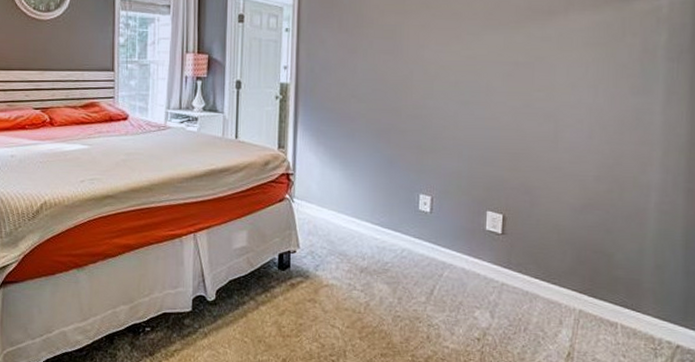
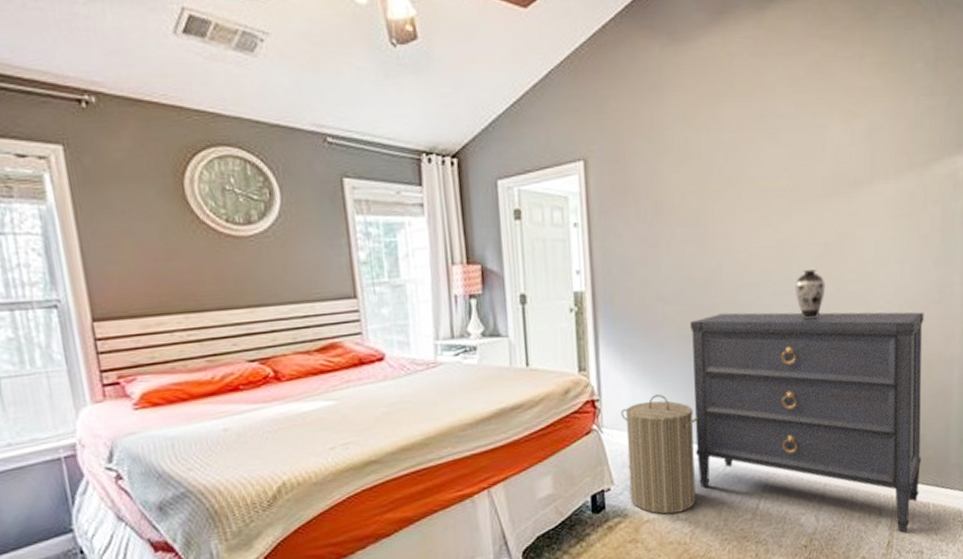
laundry hamper: none [311,177,381,283] -> present [621,394,699,515]
dresser: none [375,114,618,348] -> present [690,312,924,533]
decorative vase: none [482,85,513,129] -> present [794,269,826,319]

